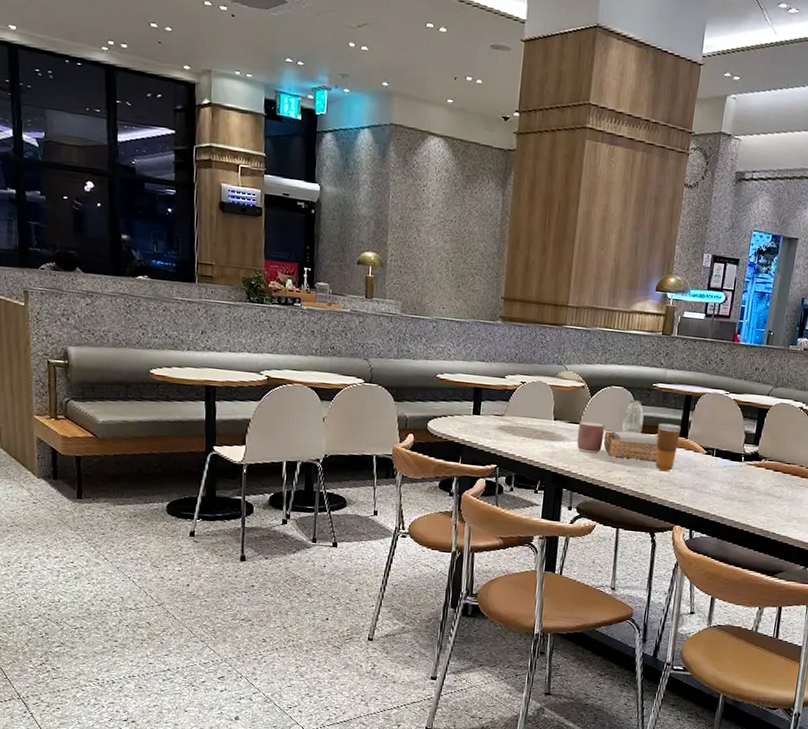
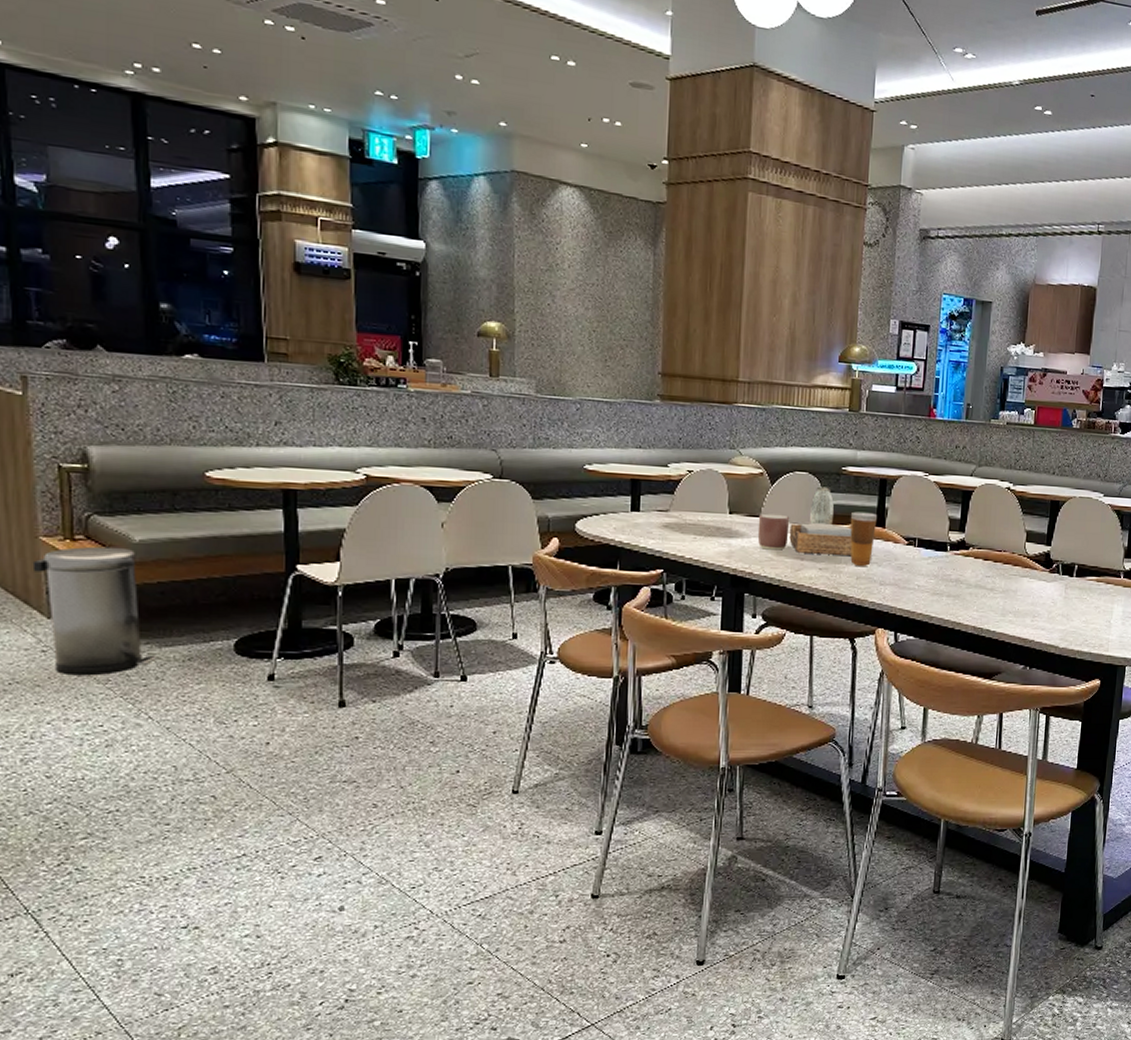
pedal bin: none [28,424,113,524] -> present [32,546,158,676]

